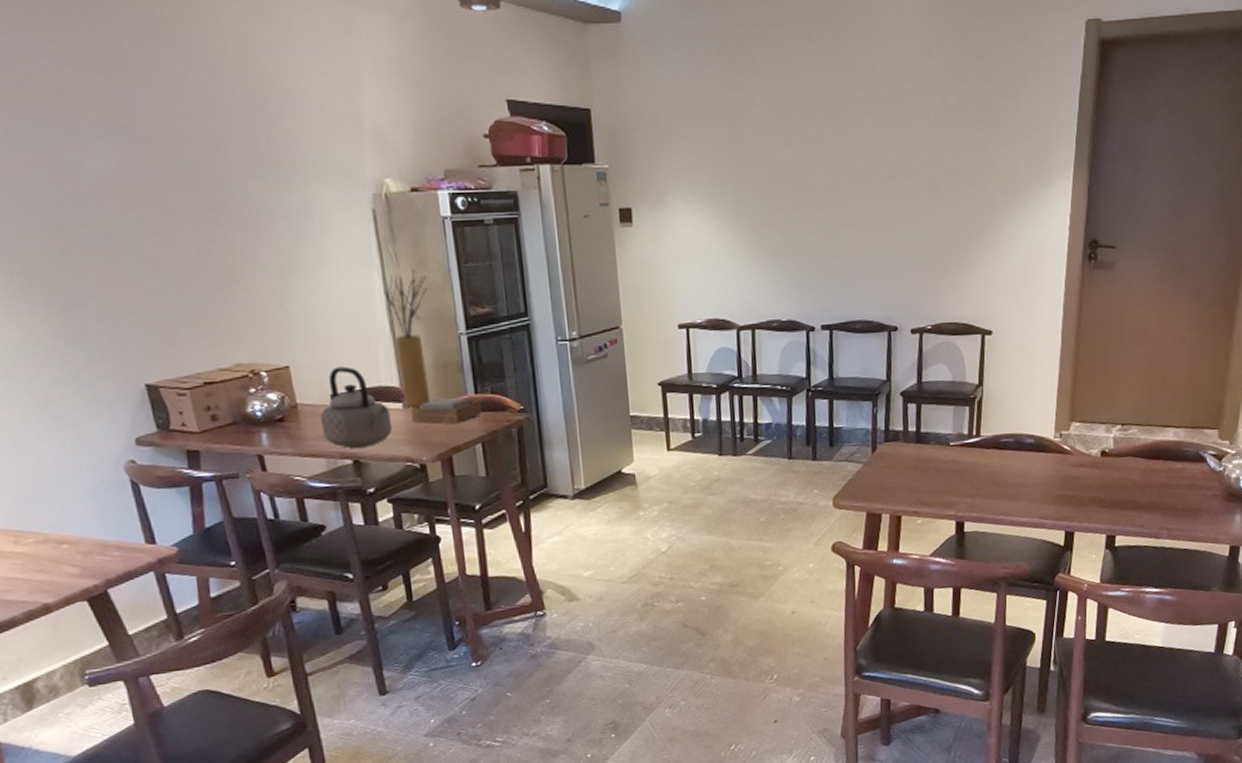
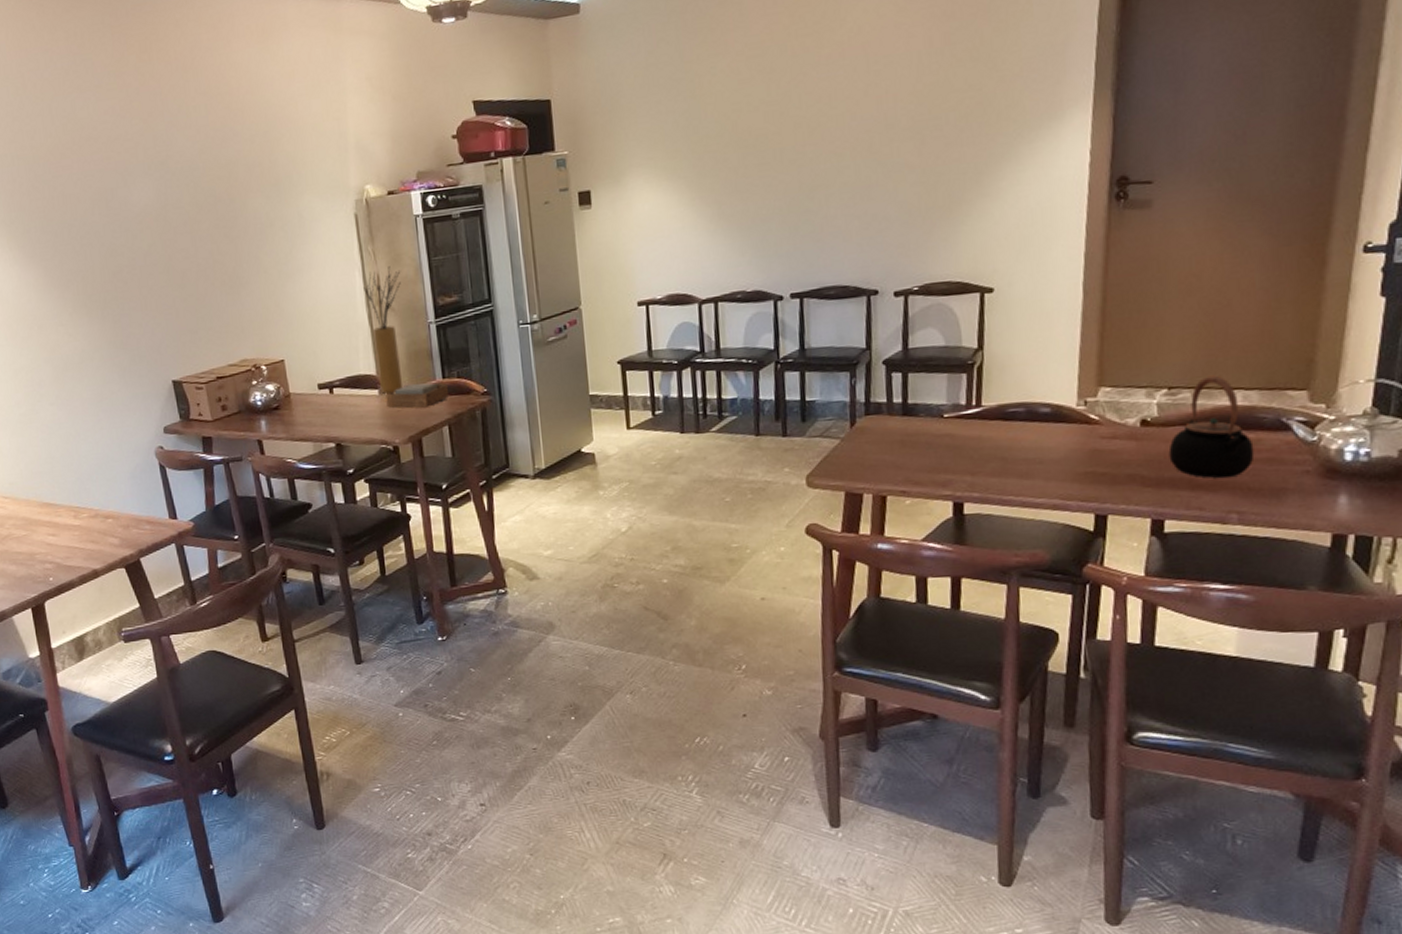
teapot: present [320,366,393,448] -> none [309,358,370,433]
teapot: none [1120,414,1180,501] -> present [1168,375,1255,478]

